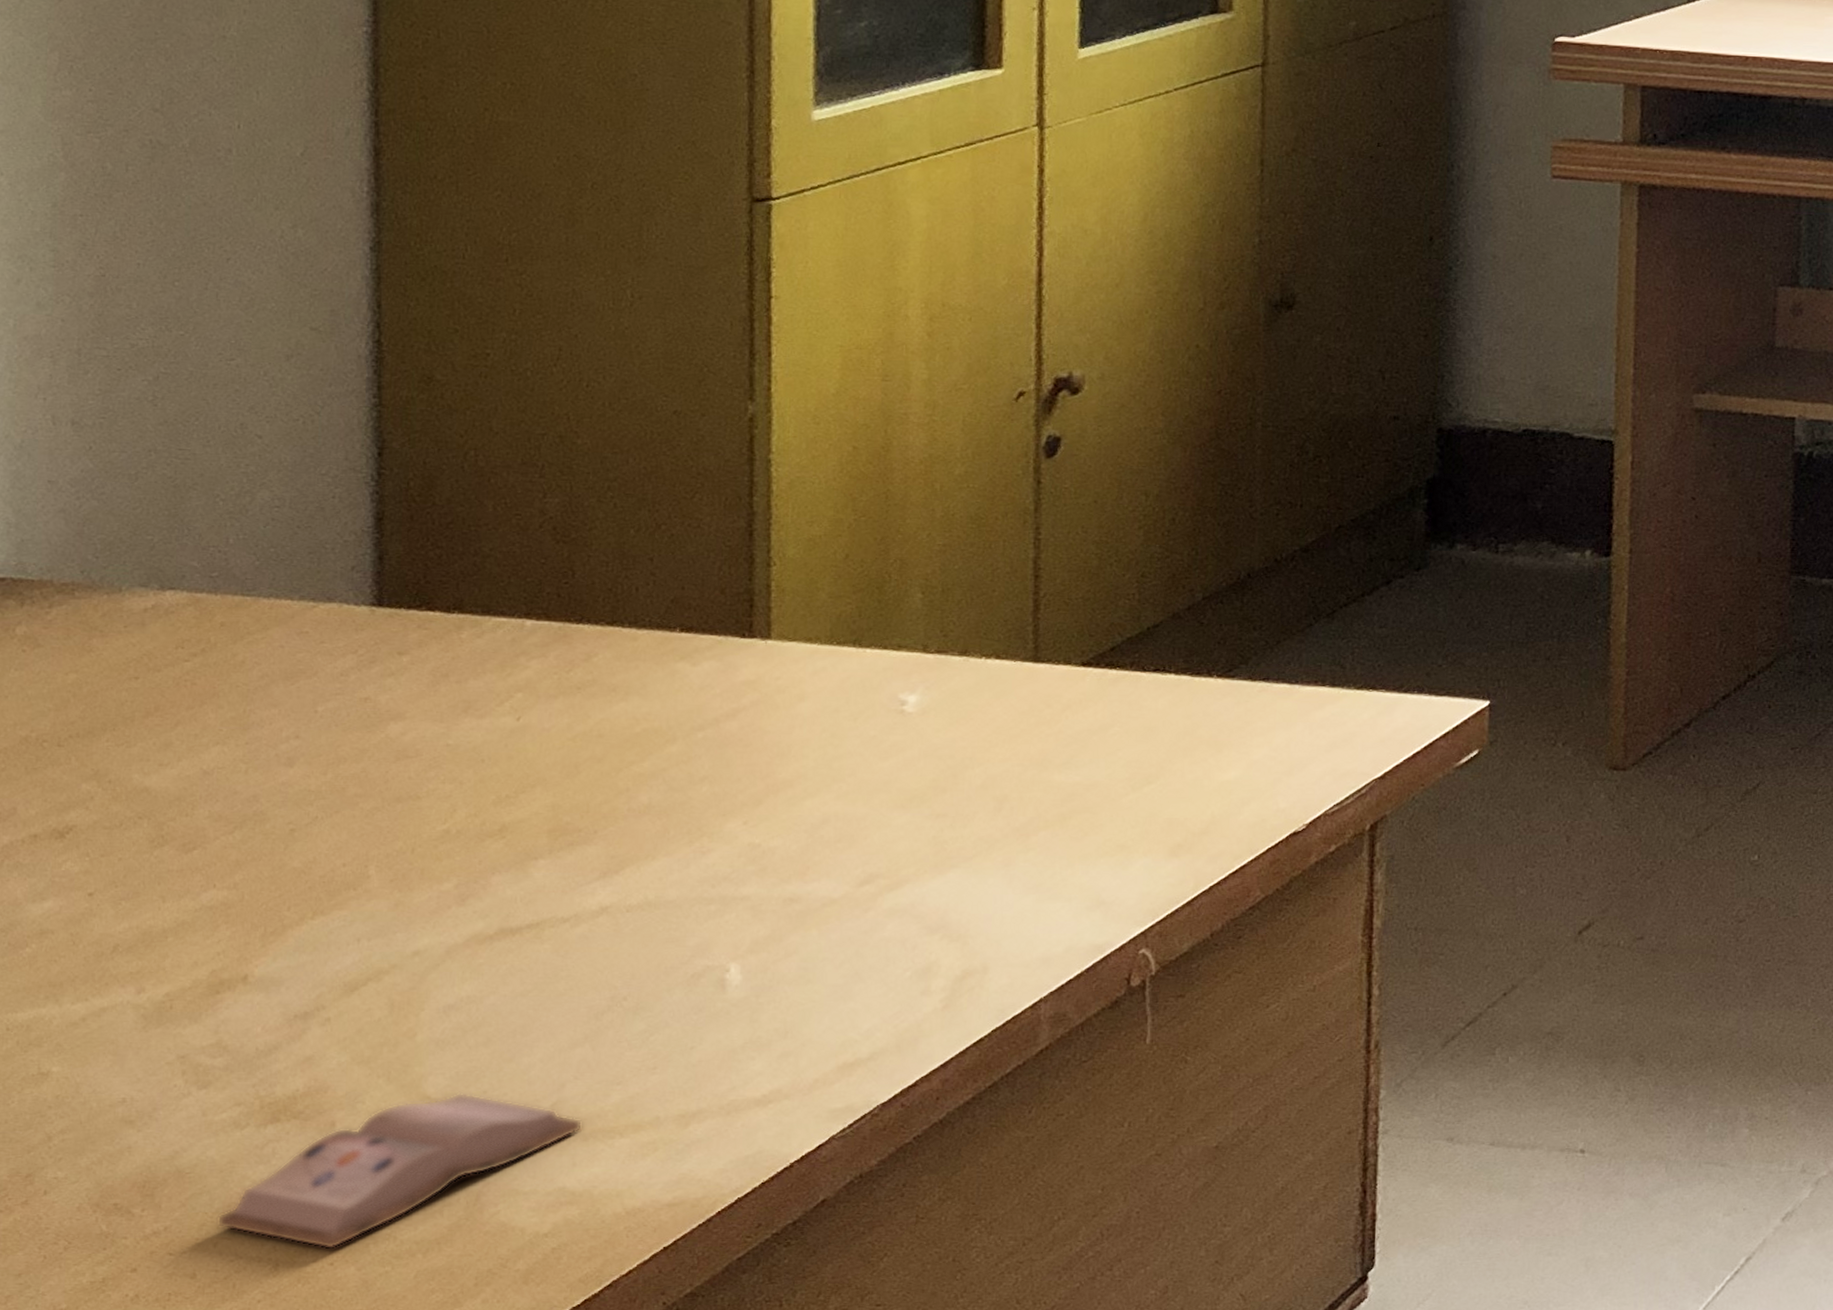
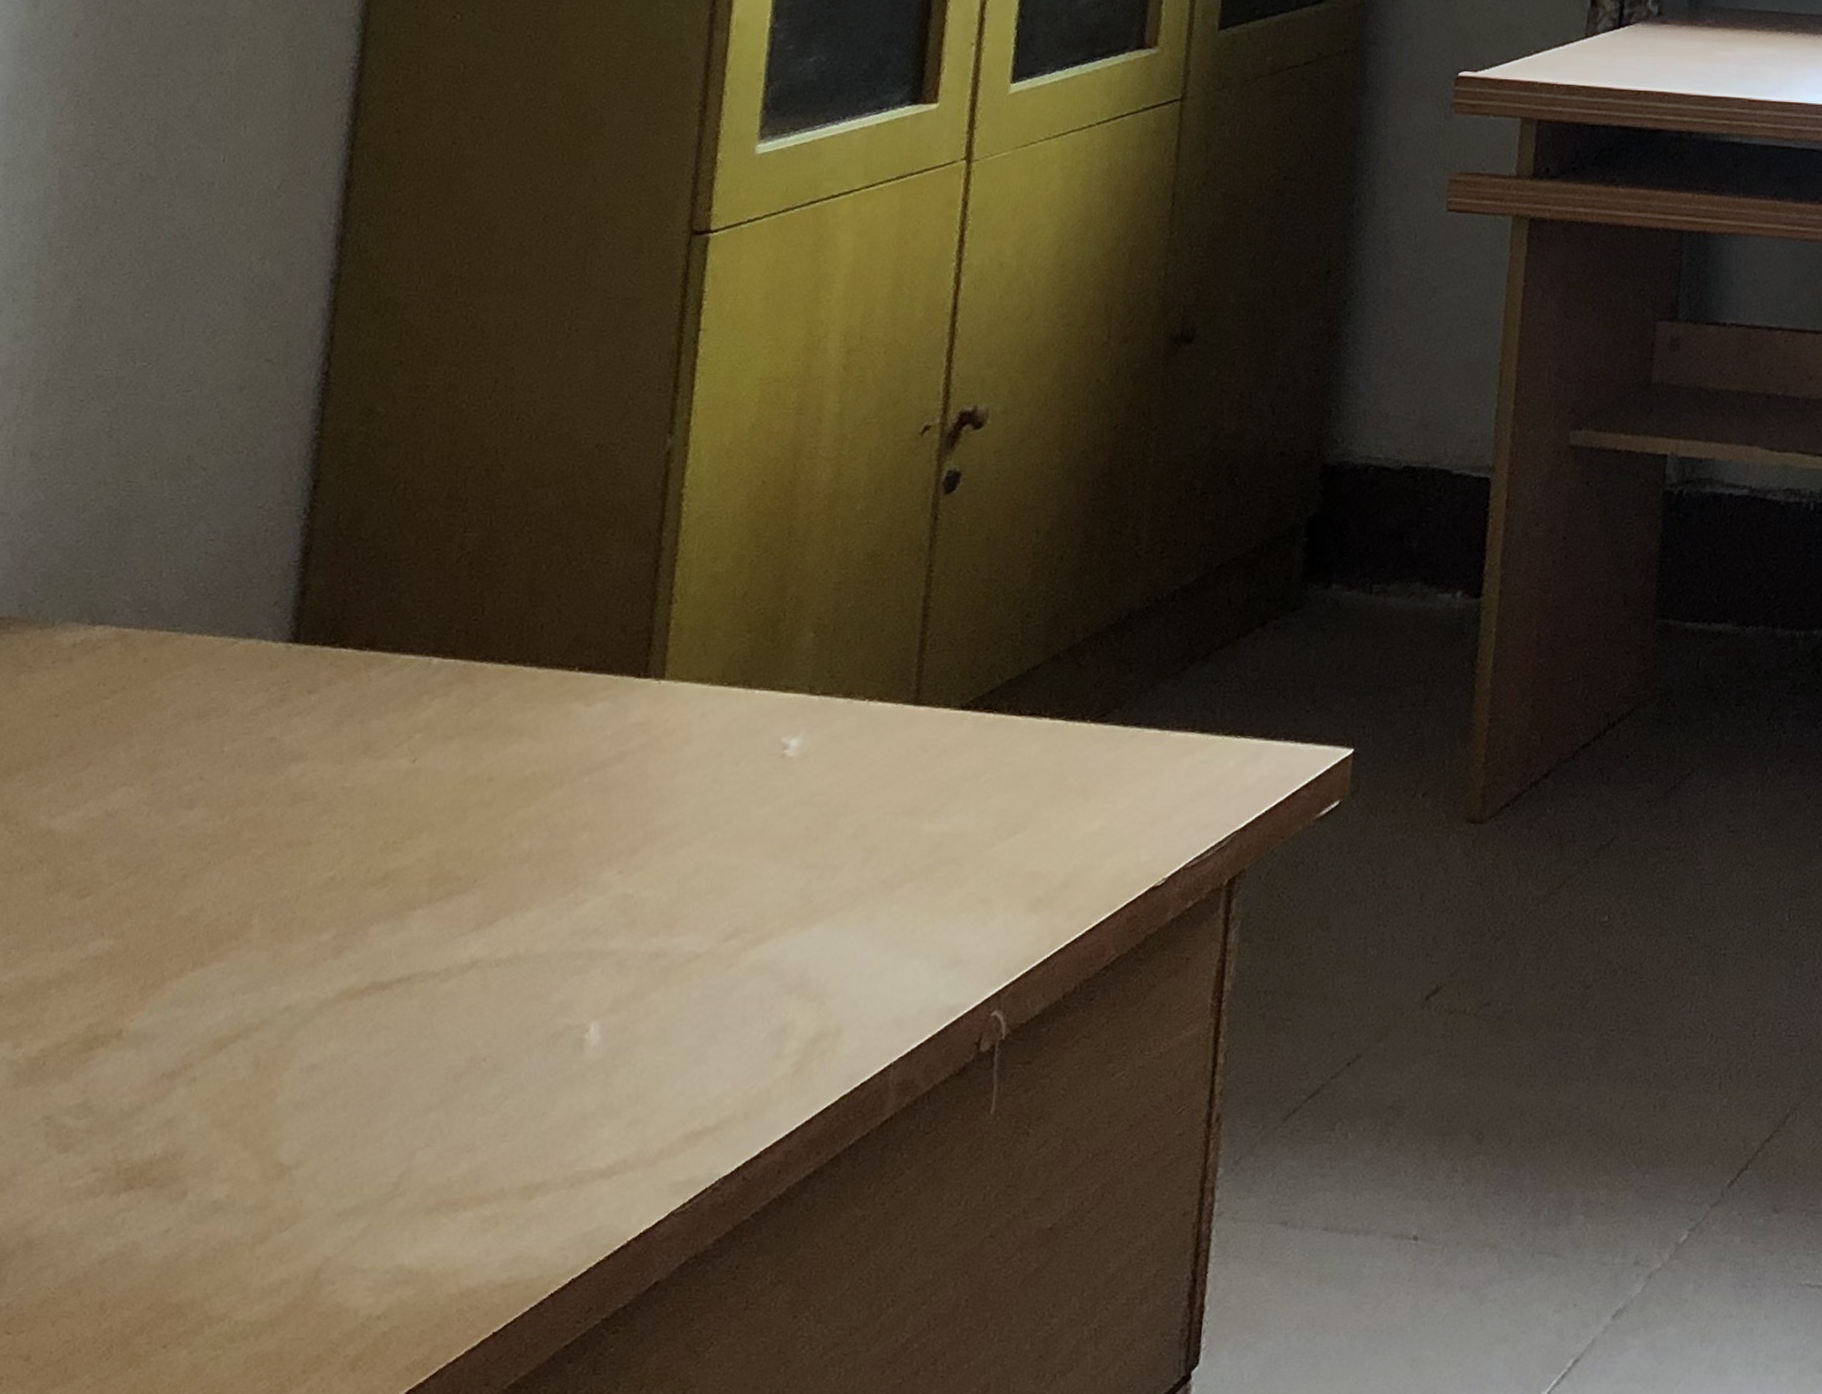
book: present [216,1092,583,1250] -> none [58,1159,429,1331]

